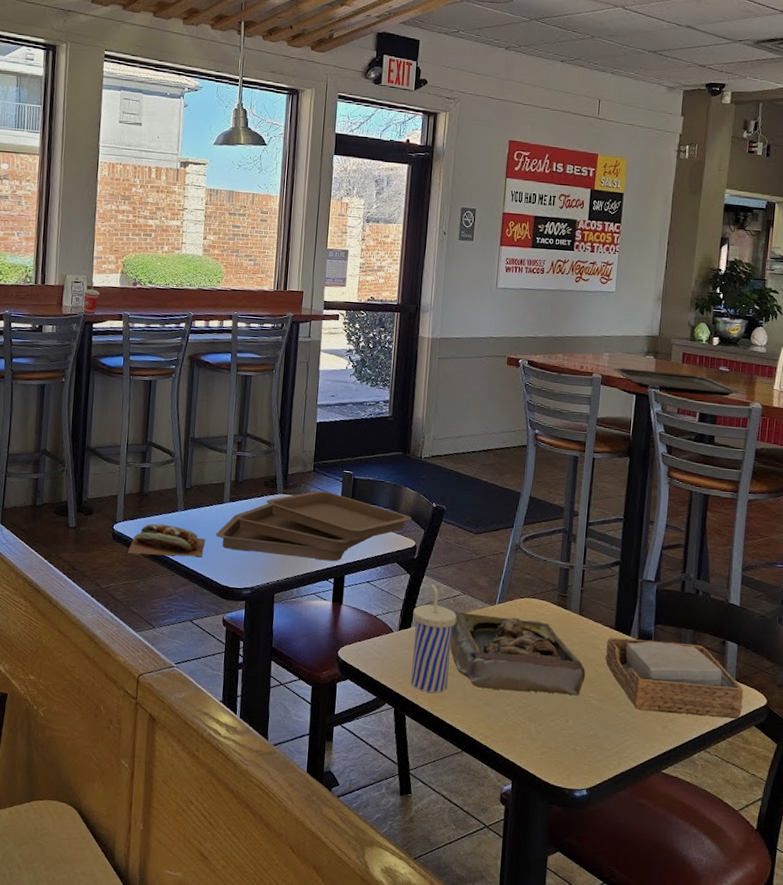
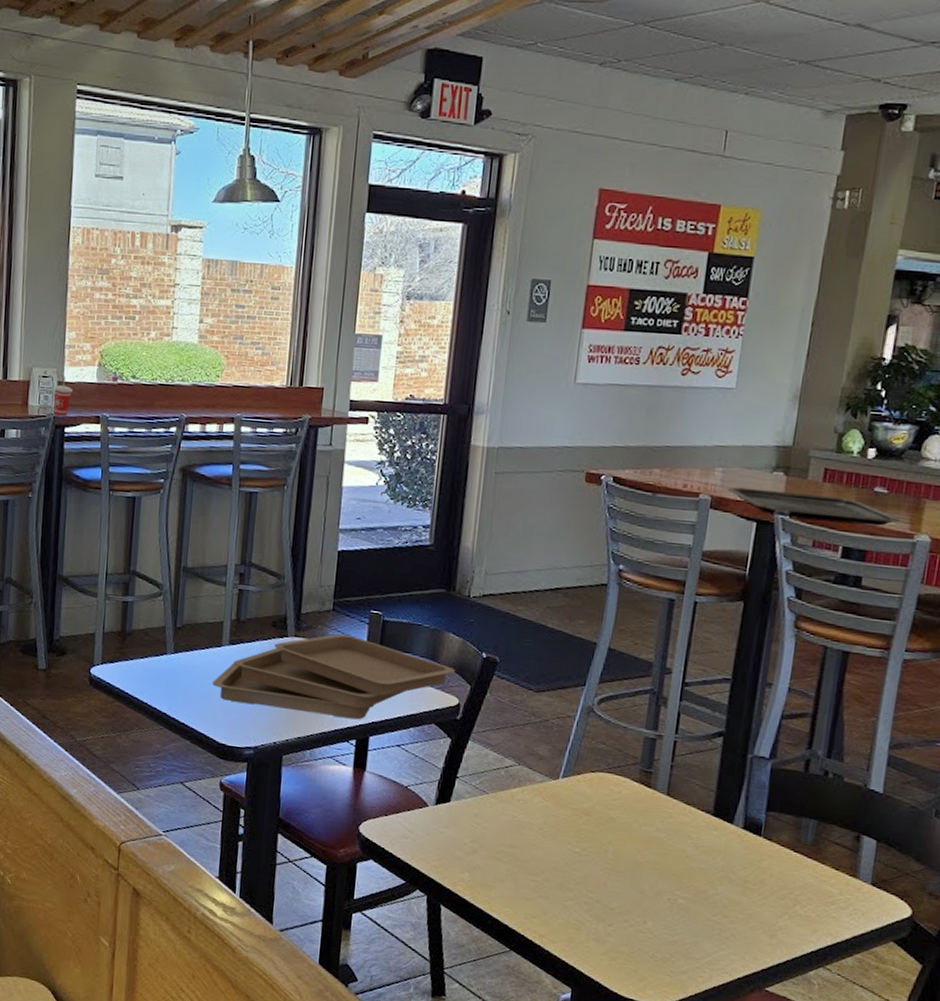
taco: present [127,523,205,558] -> none [107,667,200,710]
beverage cup: present [410,584,457,693] -> none [447,751,509,881]
takeout container: present [449,611,585,696] -> none [498,784,672,893]
napkin holder: present [605,637,744,720] -> none [698,824,881,932]

